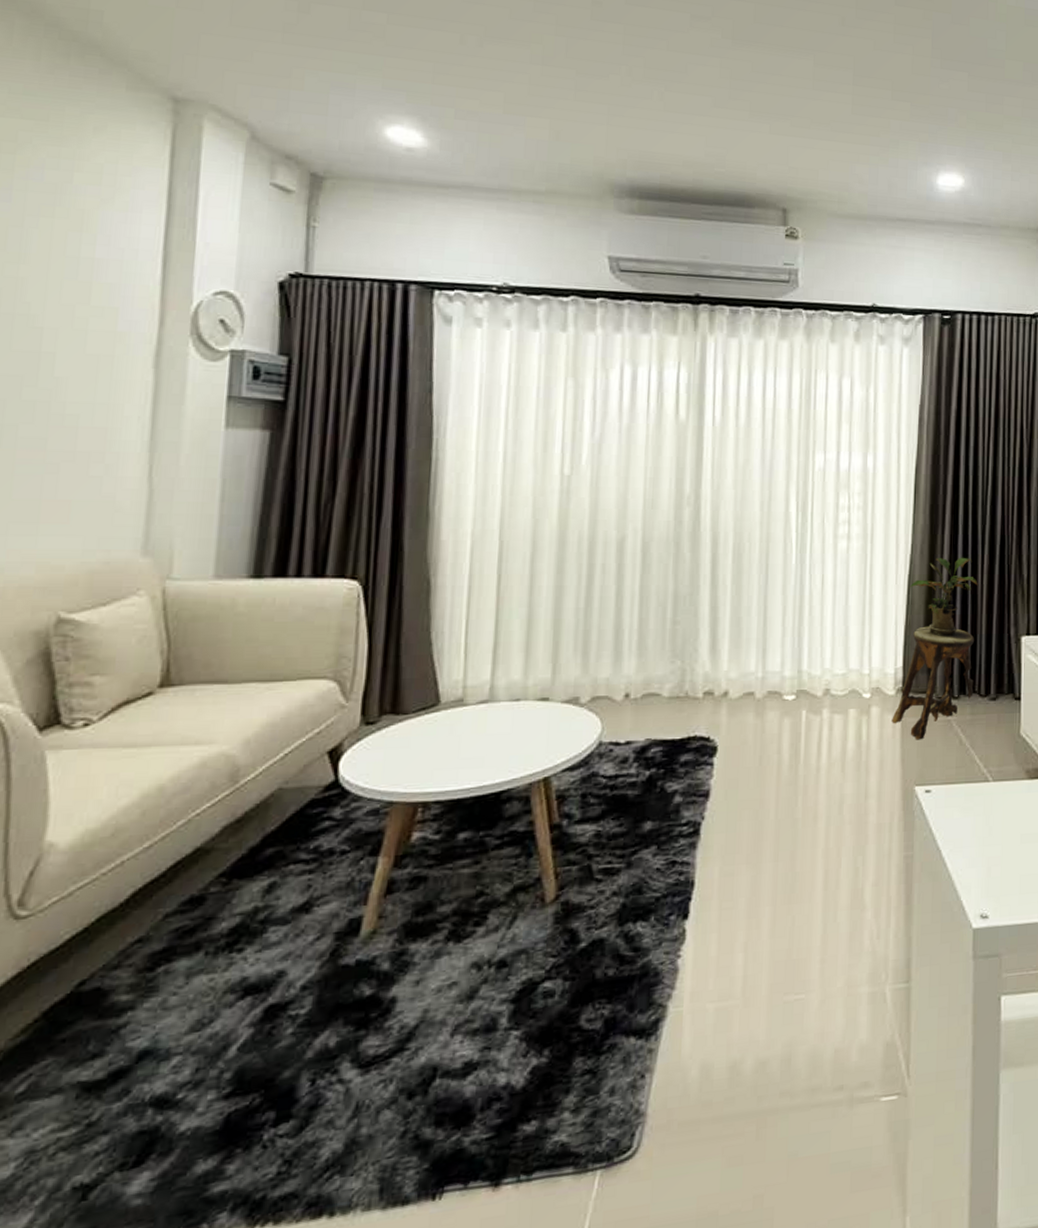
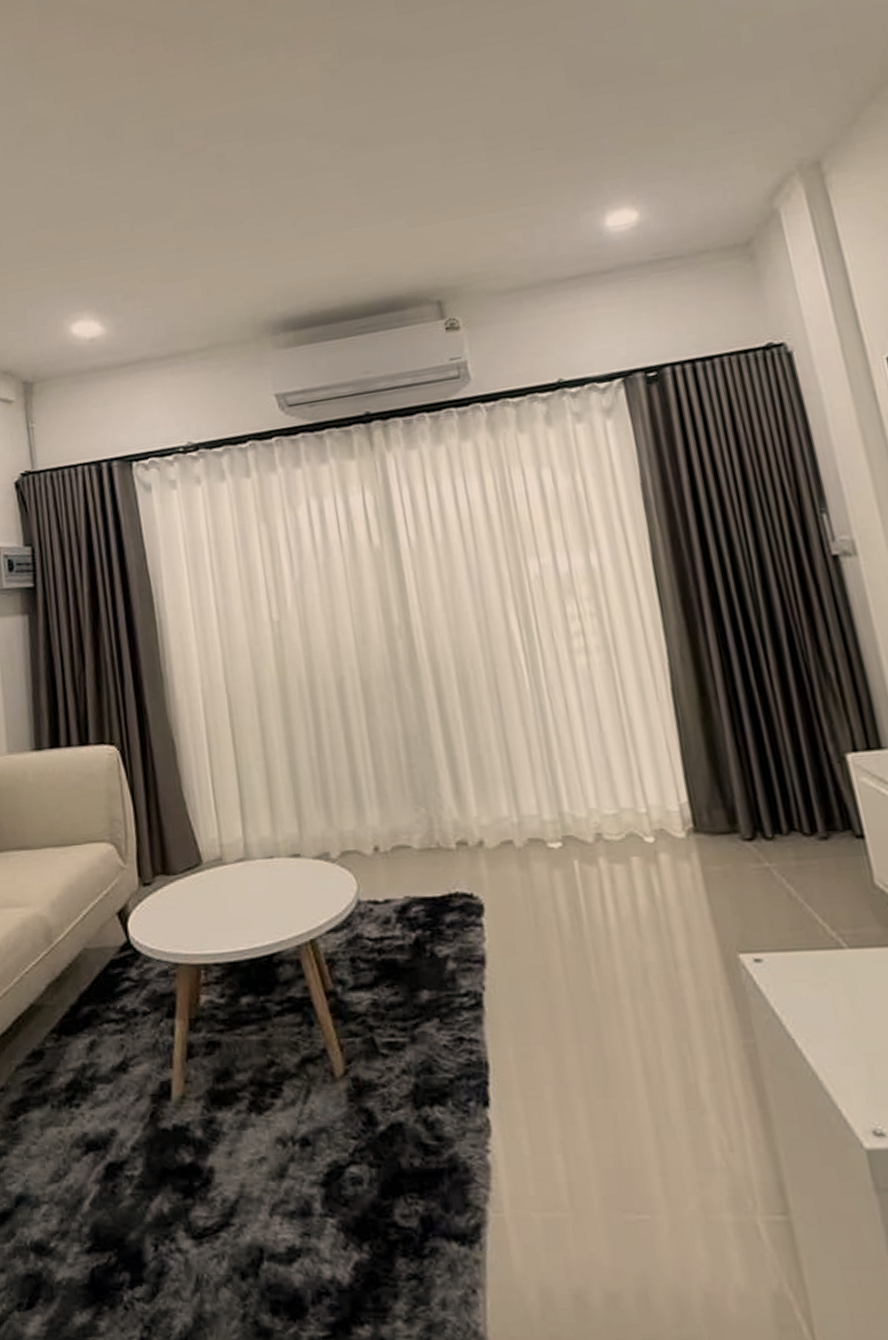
plant: present [892,557,978,740] -> none [675,659,794,894]

